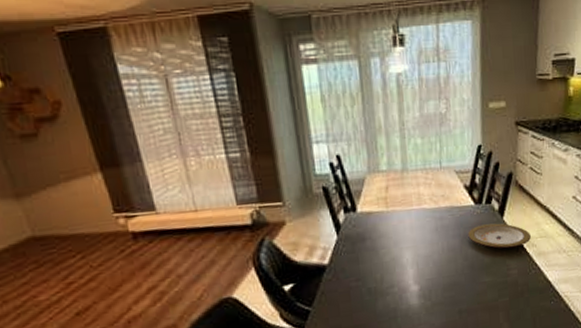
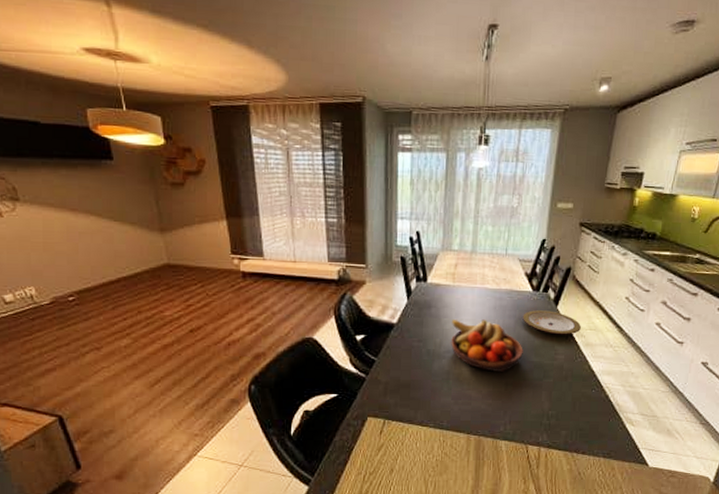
fruit bowl: none [391,243,474,301] -> present [451,319,523,372]

